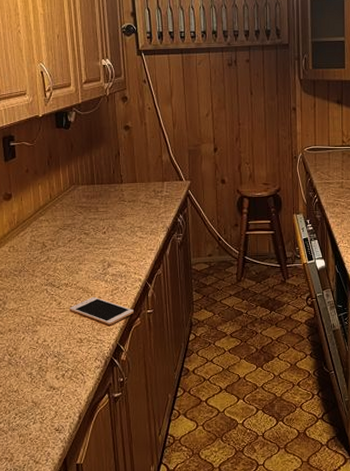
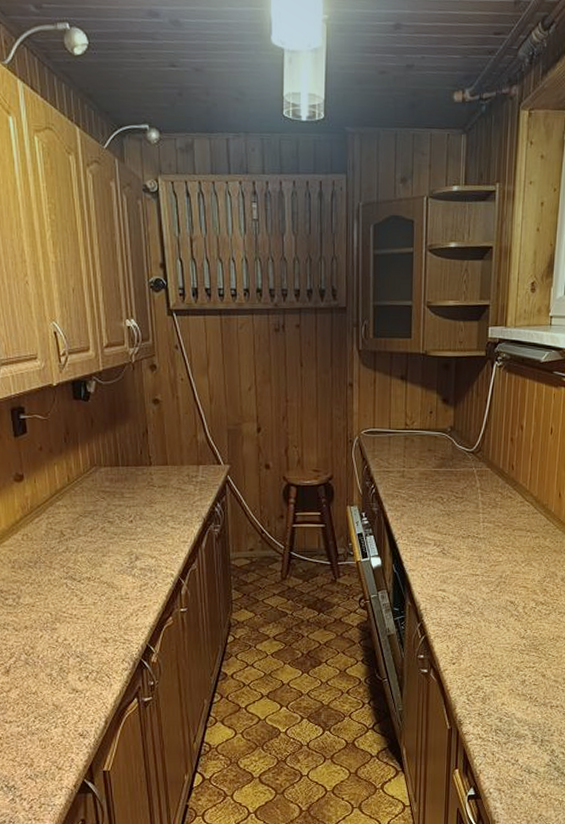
cell phone: present [69,296,134,326] -> none [92,592,165,625]

